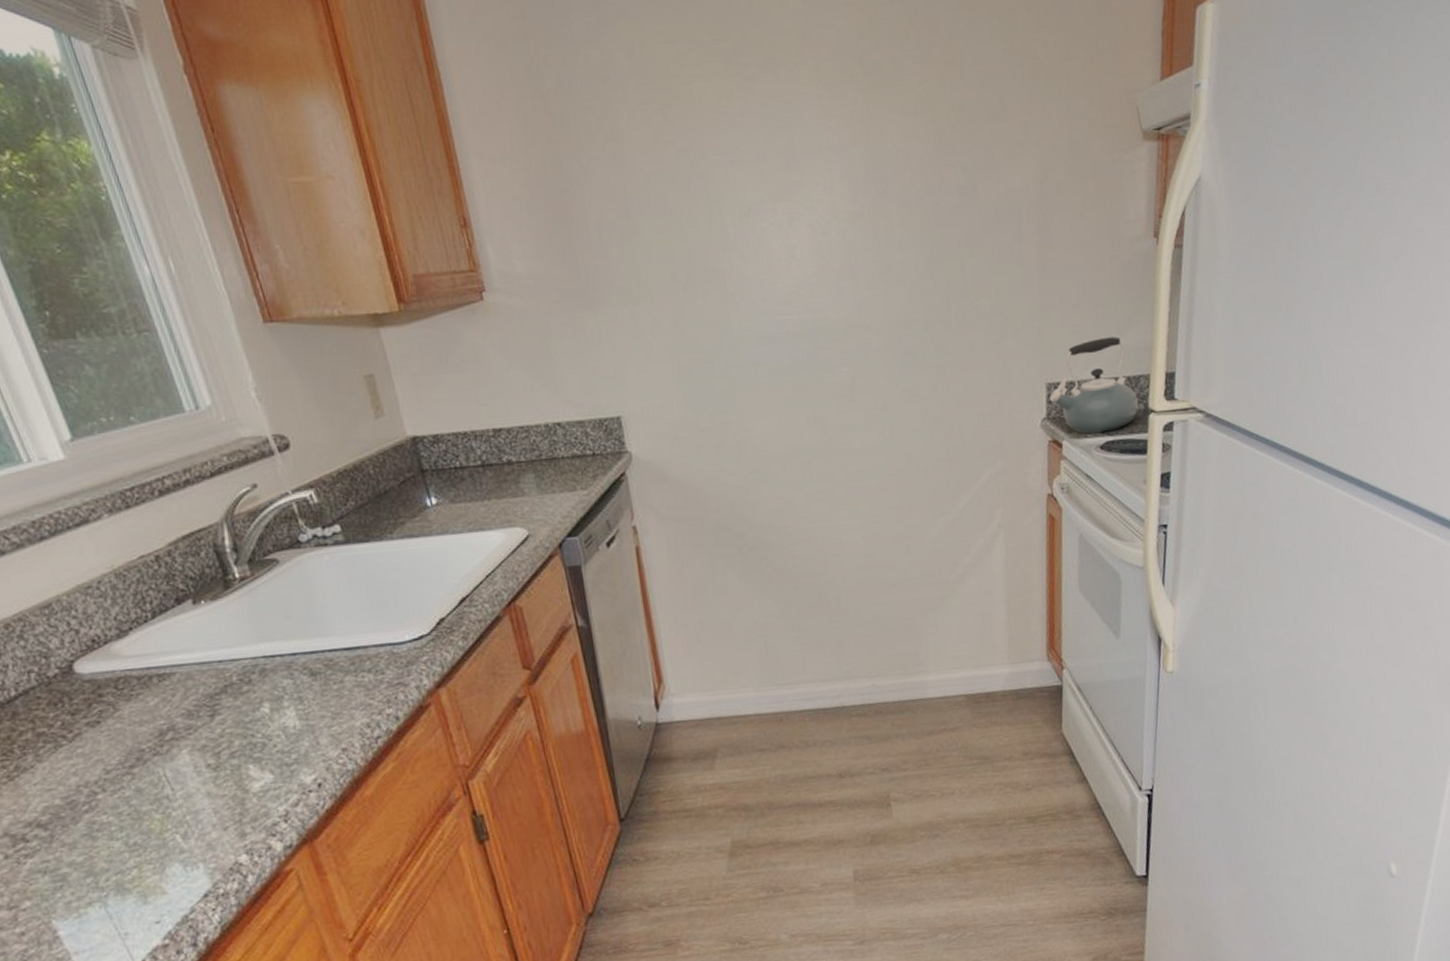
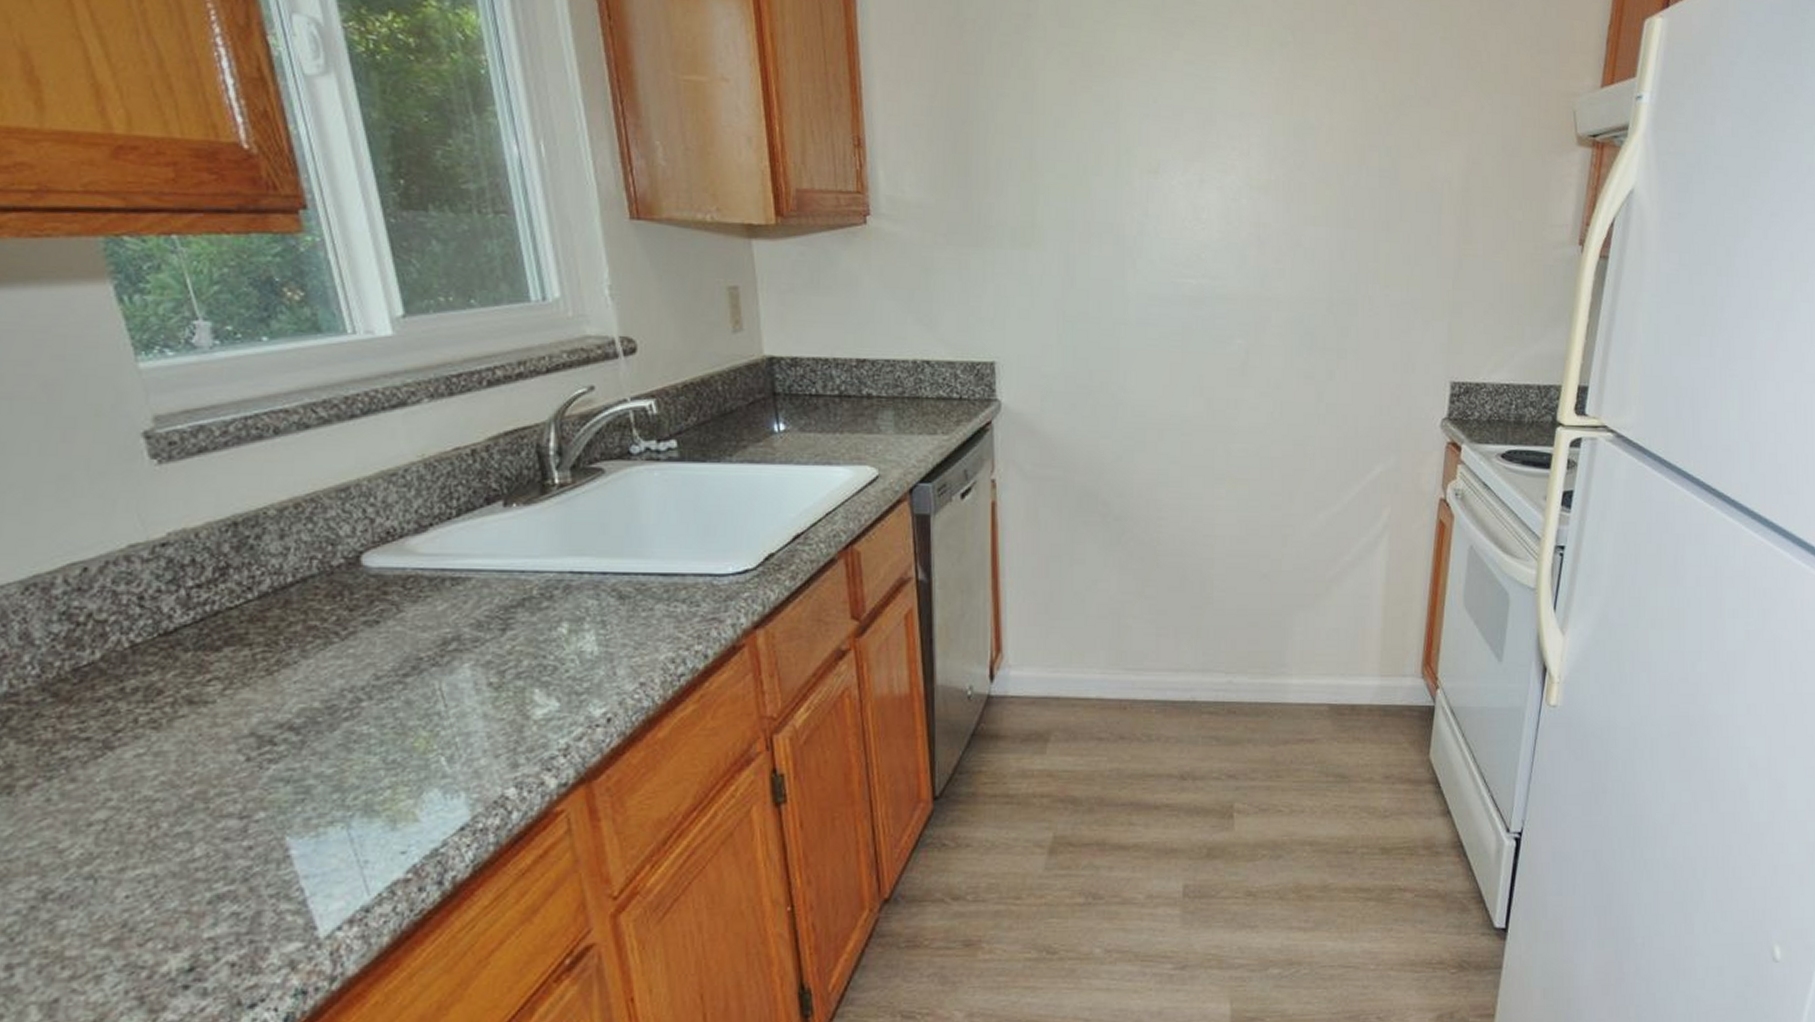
kettle: present [1050,337,1139,434] -> none [1453,341,1547,440]

